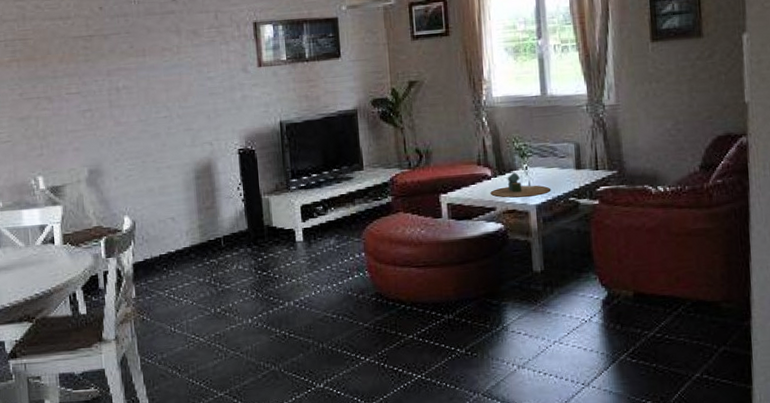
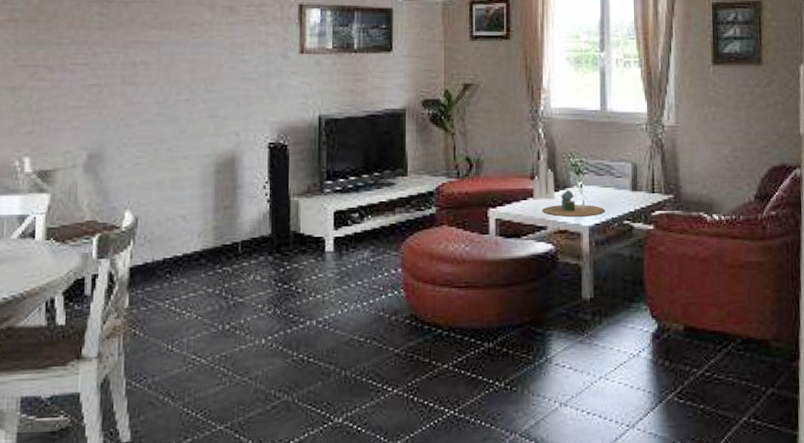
candle: none [479,142,503,184] -> present [532,155,556,200]

